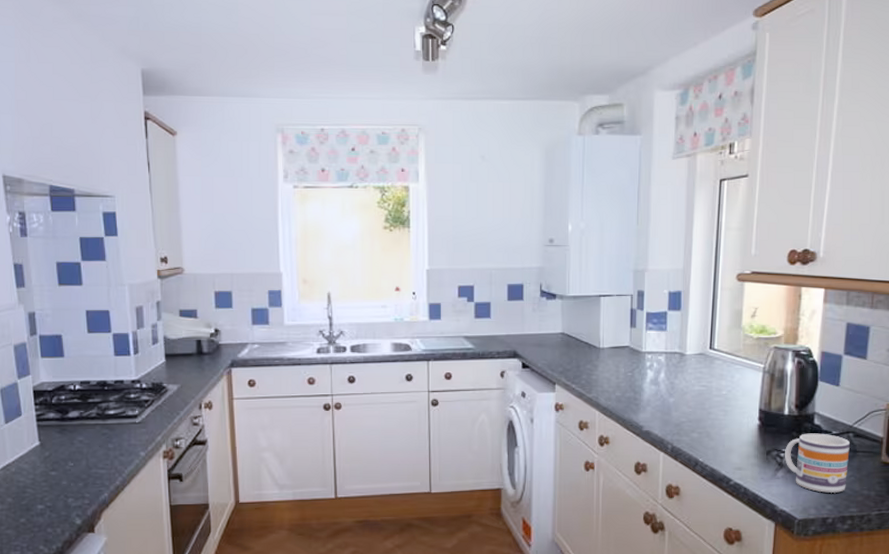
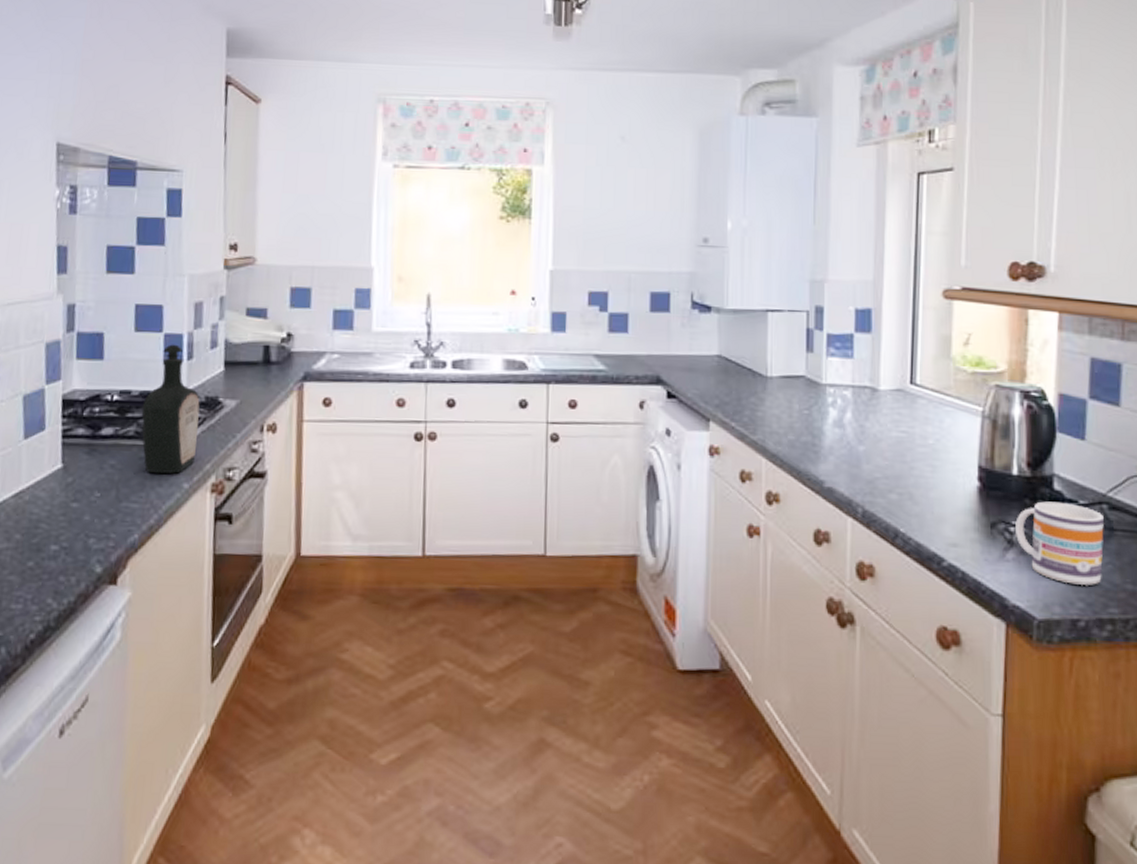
bottle: none [100,342,148,445] -> present [141,344,200,474]

